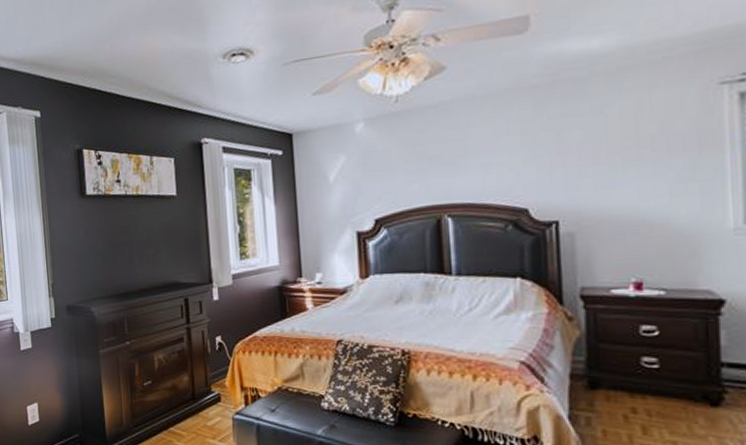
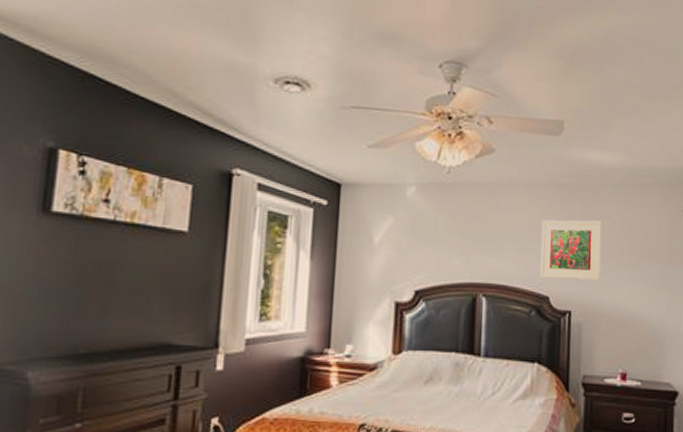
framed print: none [511,117,595,190] -> present [540,219,601,281]

